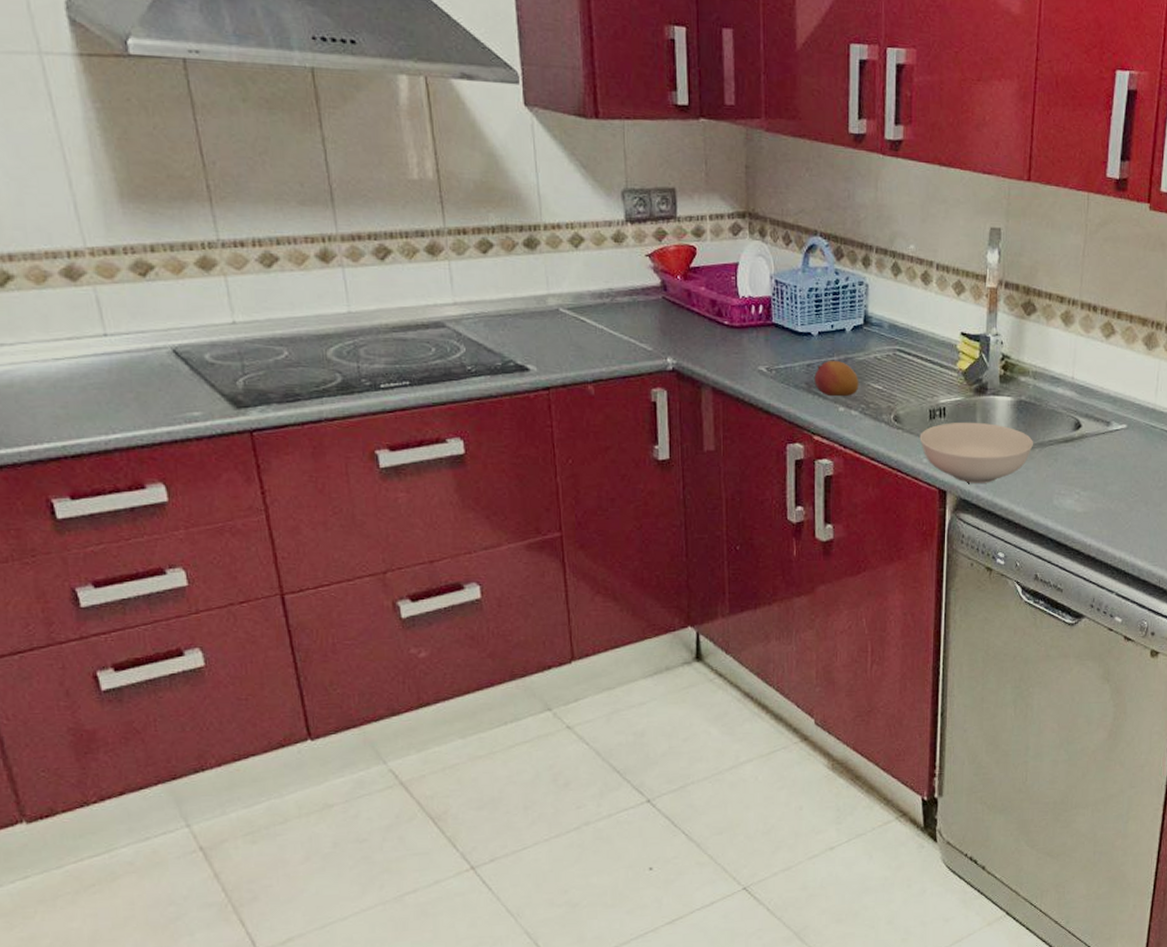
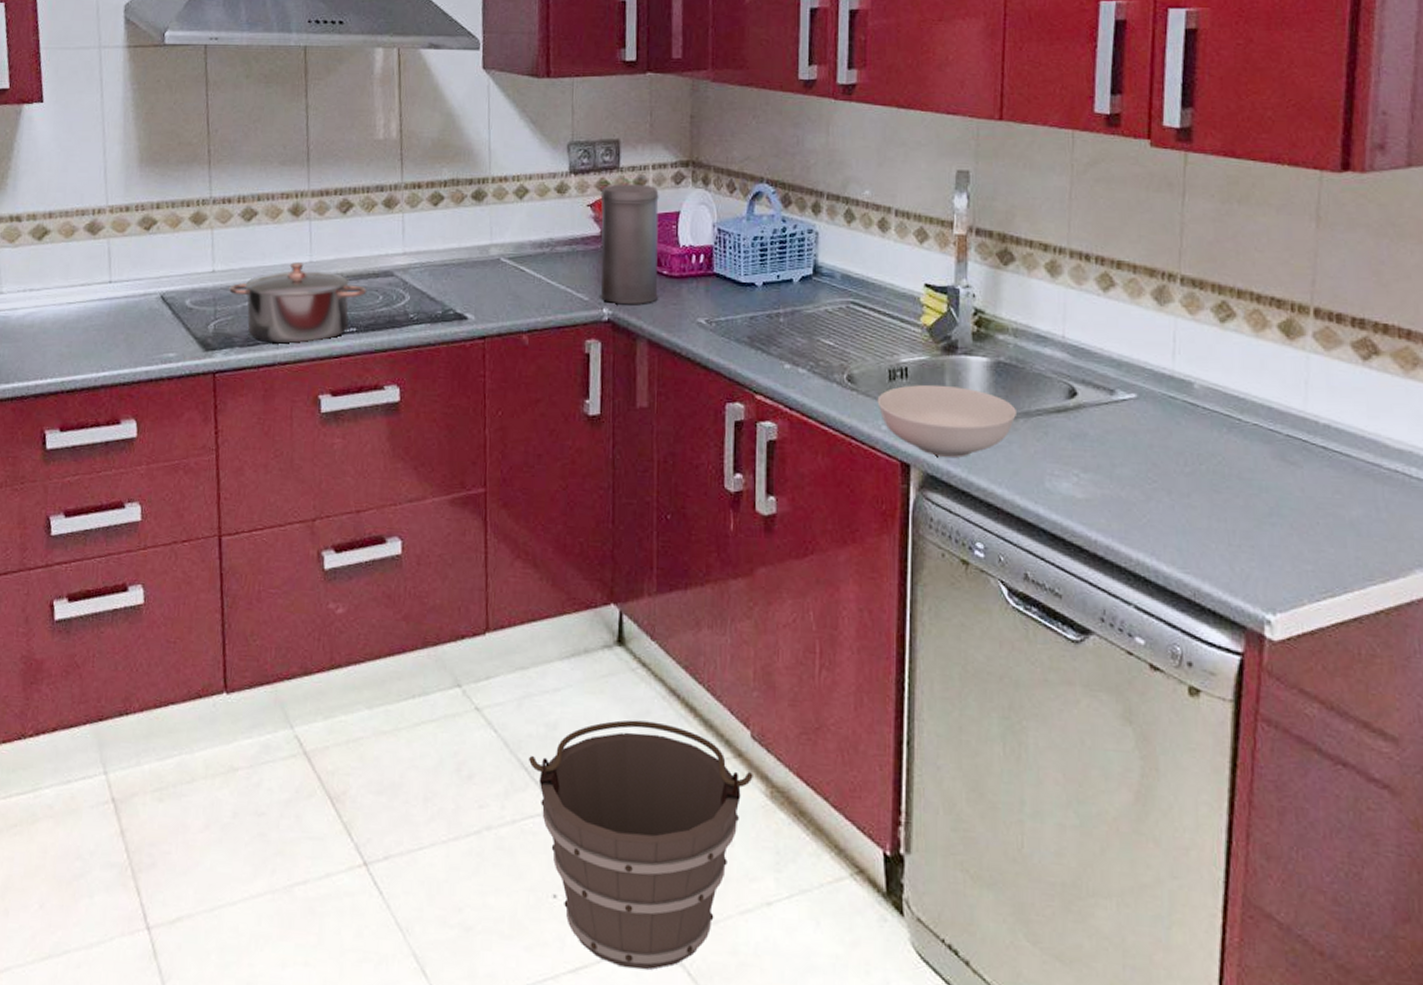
cooking pot: none [256,313,417,399] -> present [229,262,367,344]
bucket: none [620,721,817,914] -> present [529,720,753,970]
canister: none [658,234,721,355] -> present [600,184,659,305]
fruit: present [814,360,859,397] -> none [758,312,808,353]

